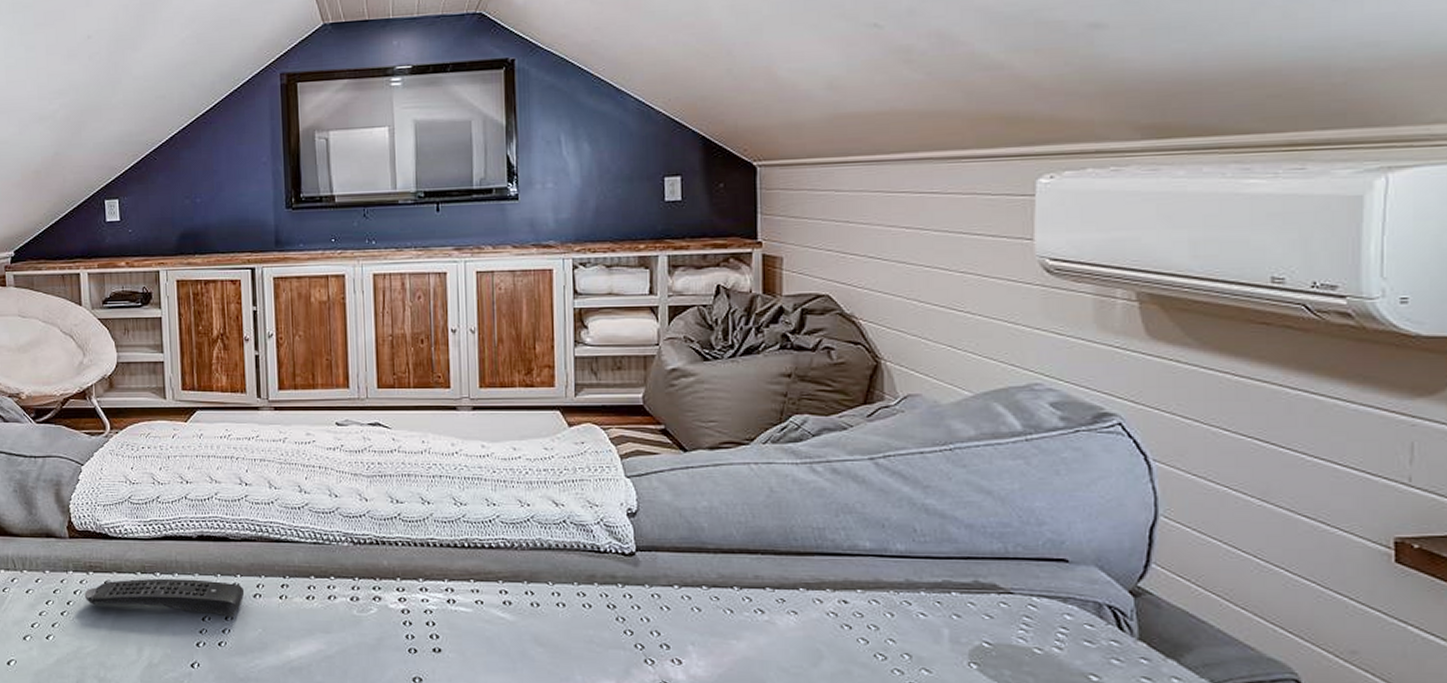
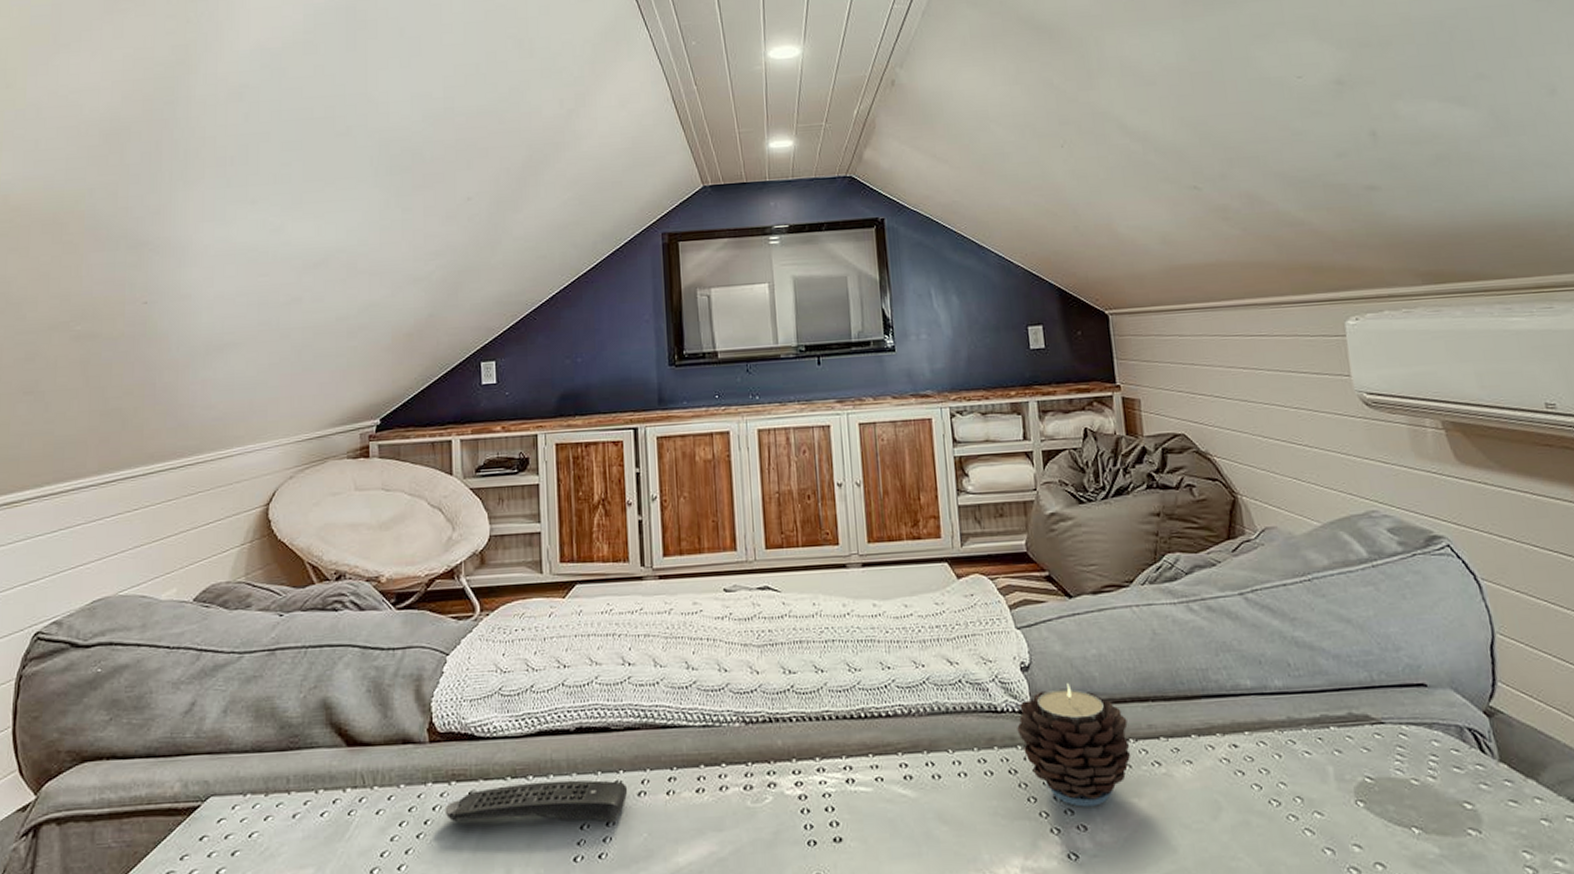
candle: none [619,531,734,644] -> present [1017,683,1131,807]

